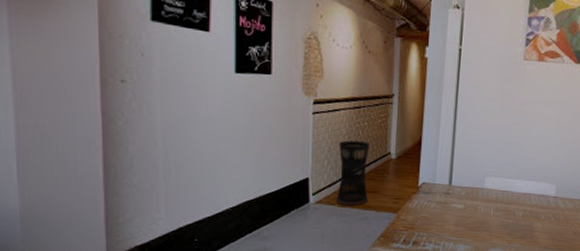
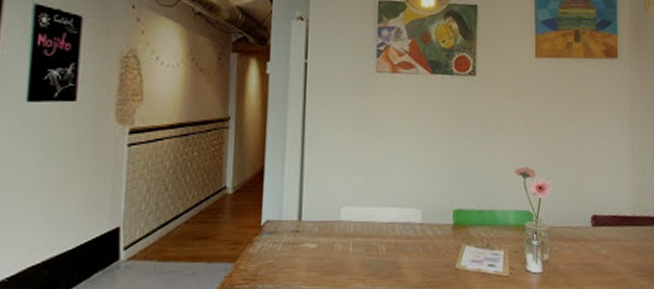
umbrella stand: present [336,140,371,206] -> none [156,176,201,259]

